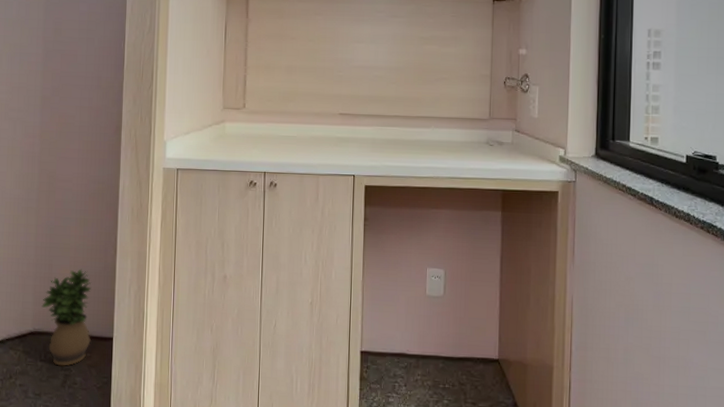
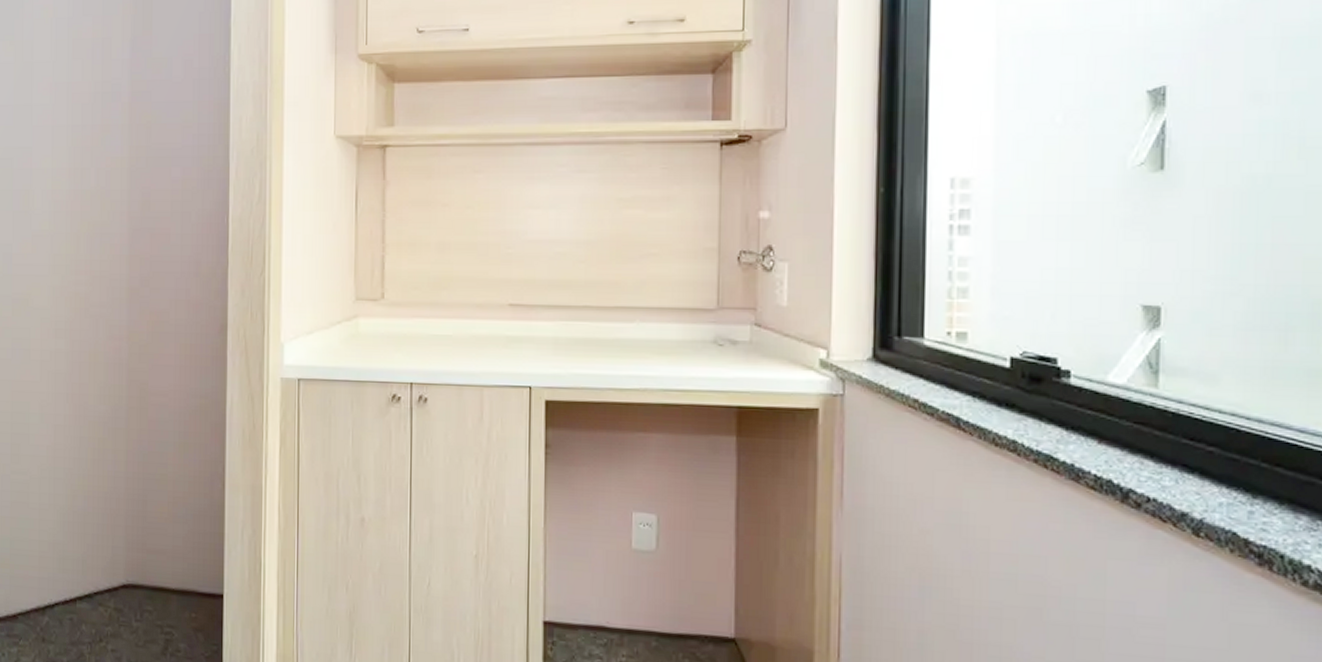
potted plant: present [42,269,92,366] -> none [135,506,196,629]

